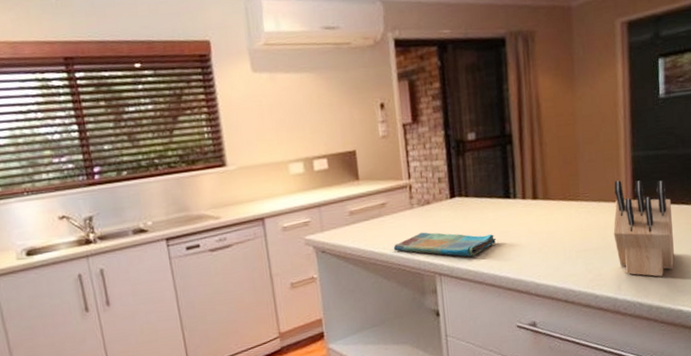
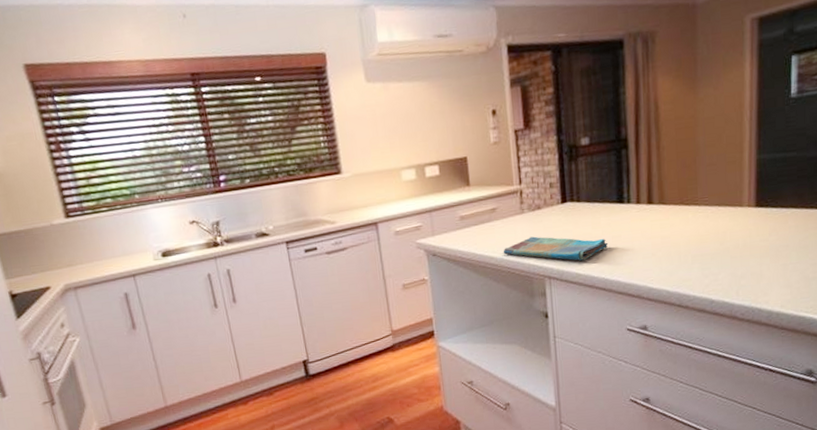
knife block: present [613,180,675,277] -> none [733,184,799,283]

